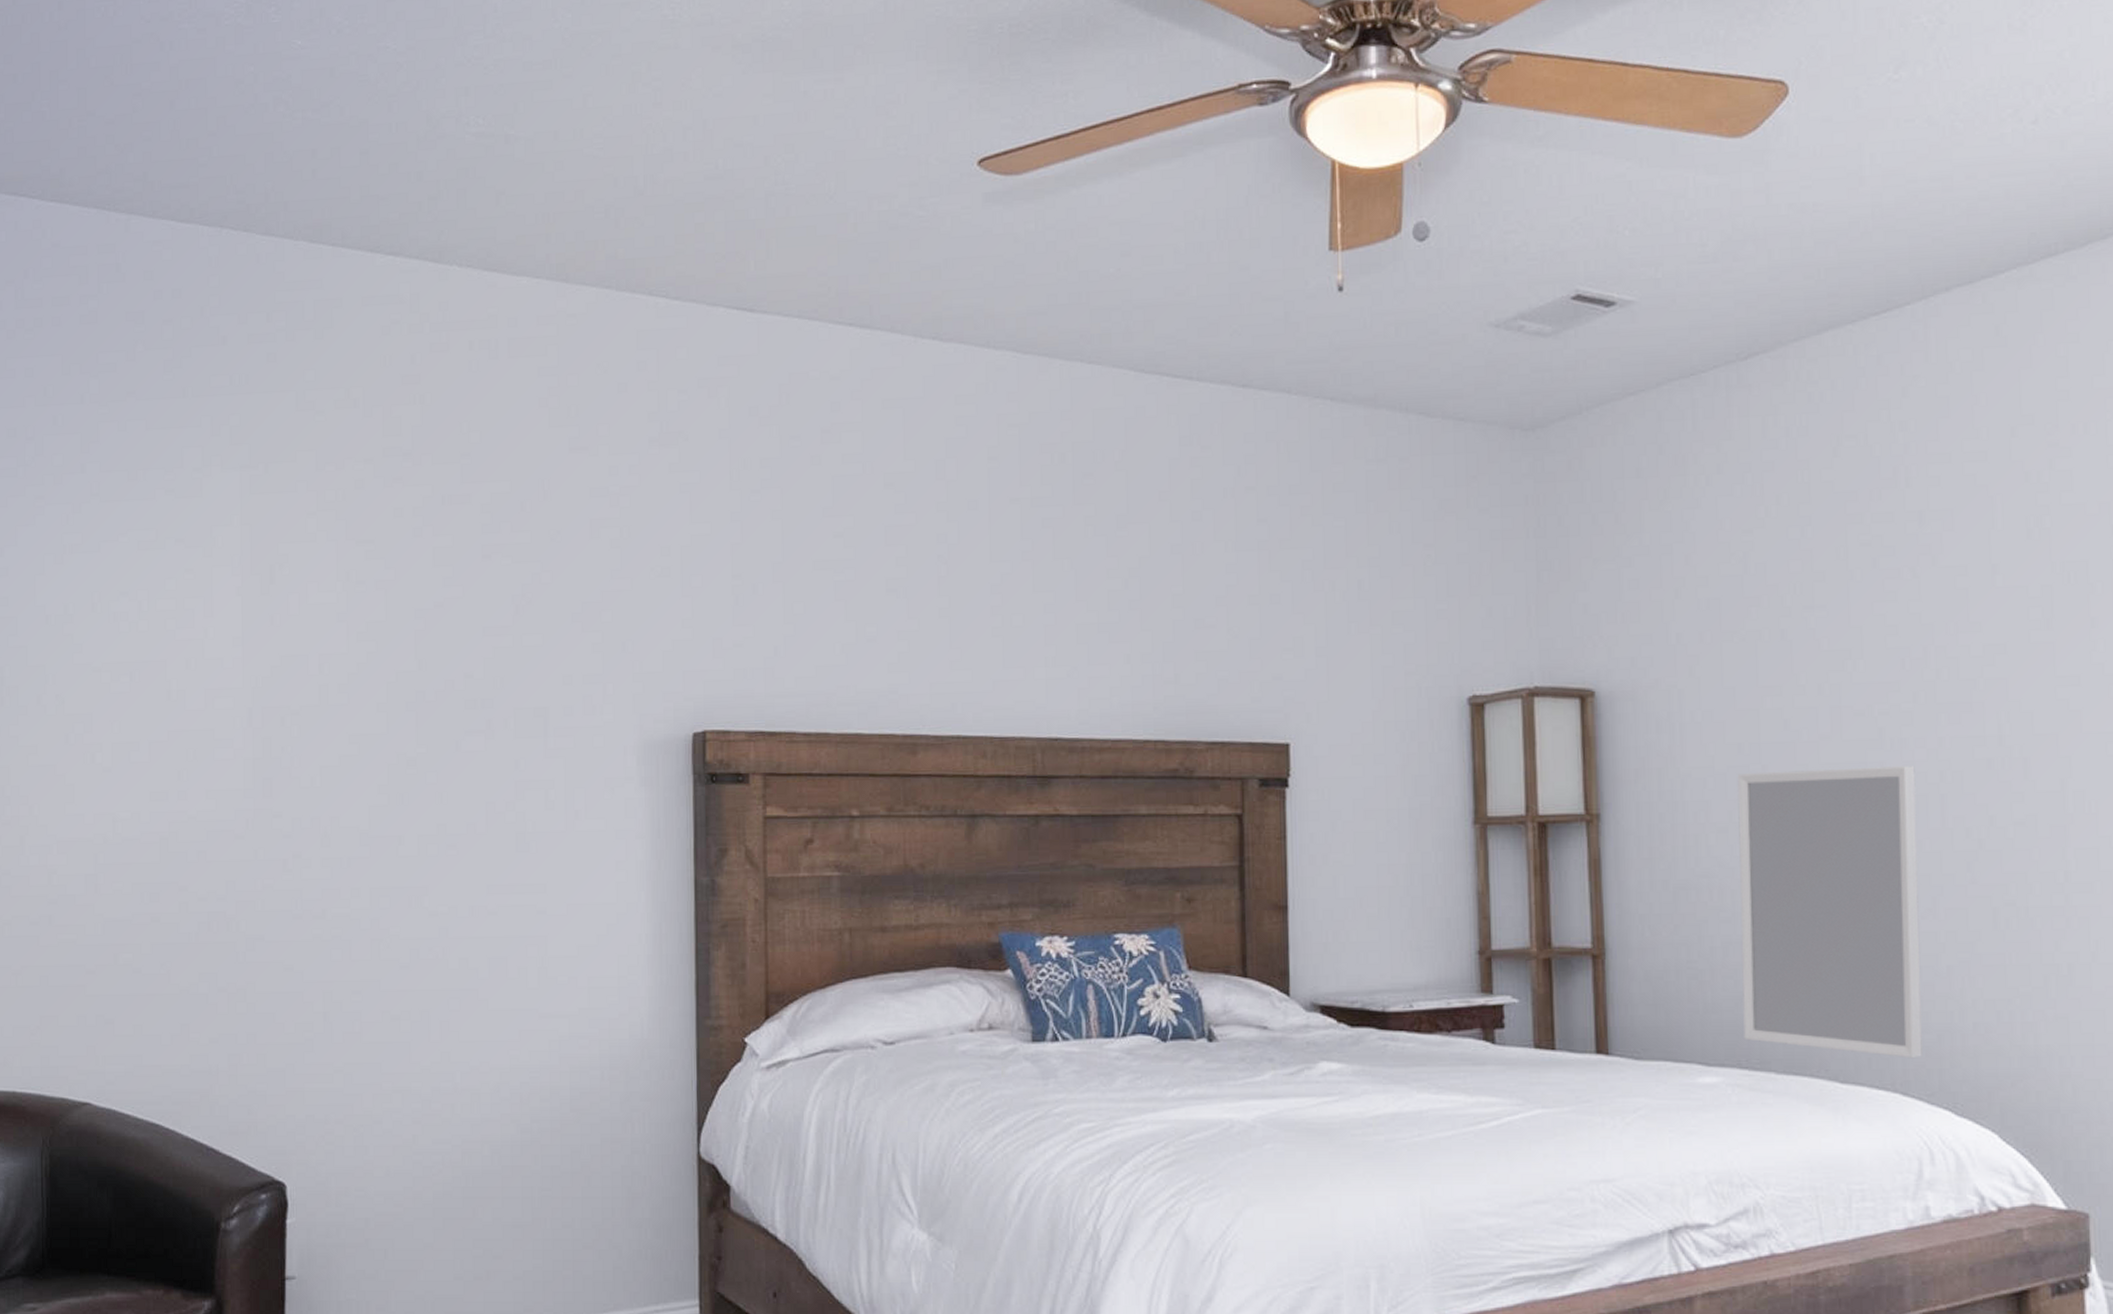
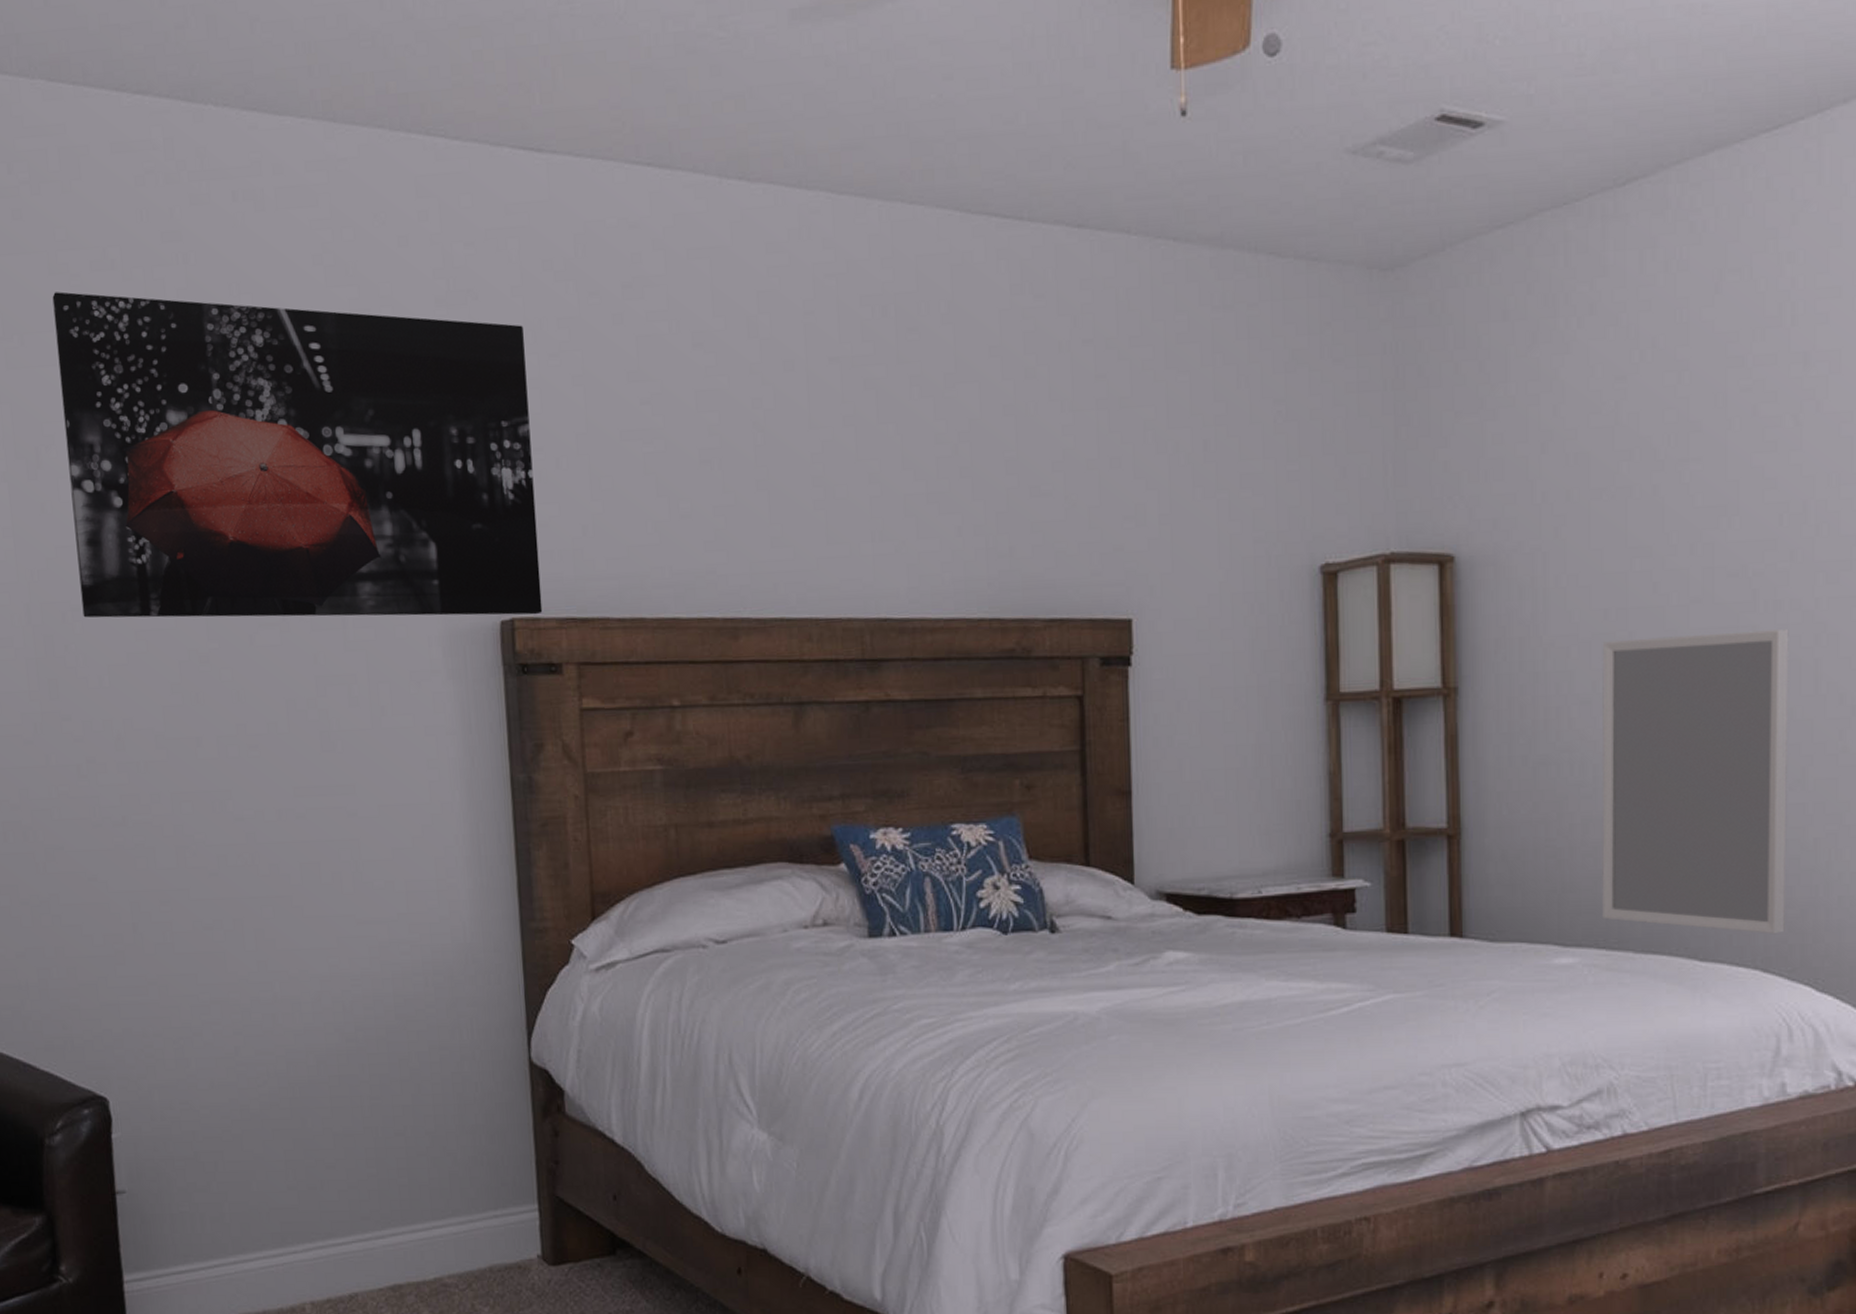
wall art: none [297,426,733,728] -> present [52,291,543,618]

